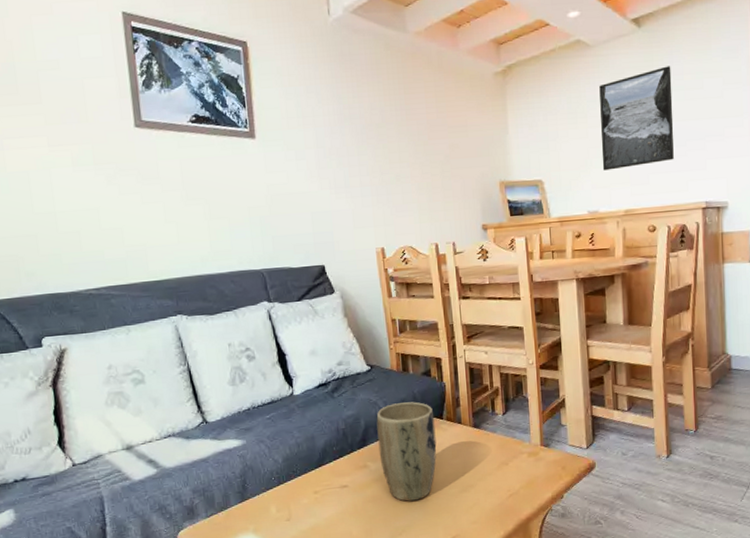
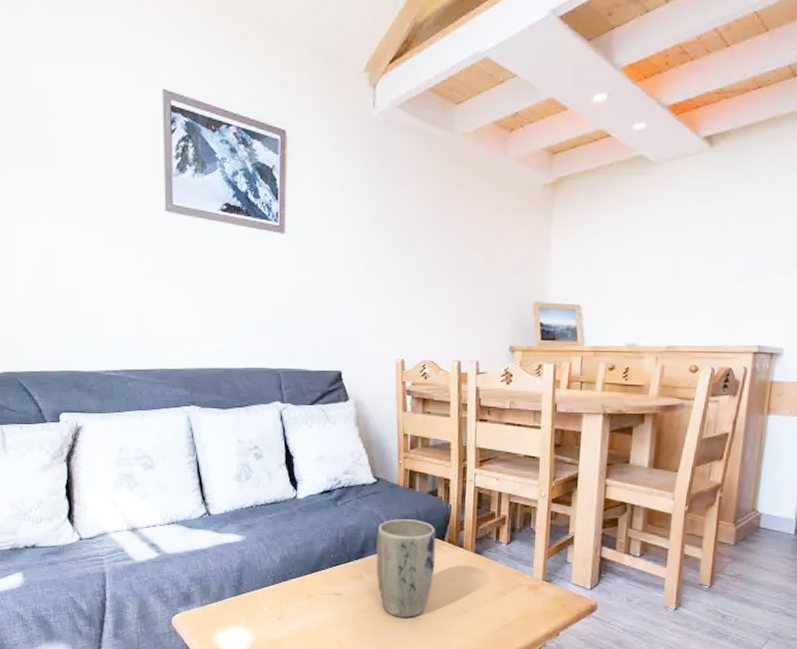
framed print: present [599,66,674,171] -> none [648,192,742,302]

